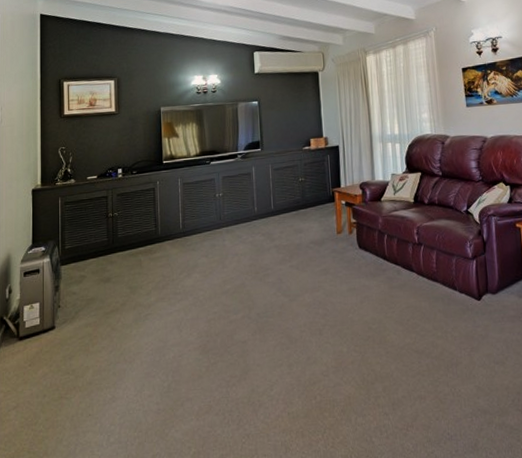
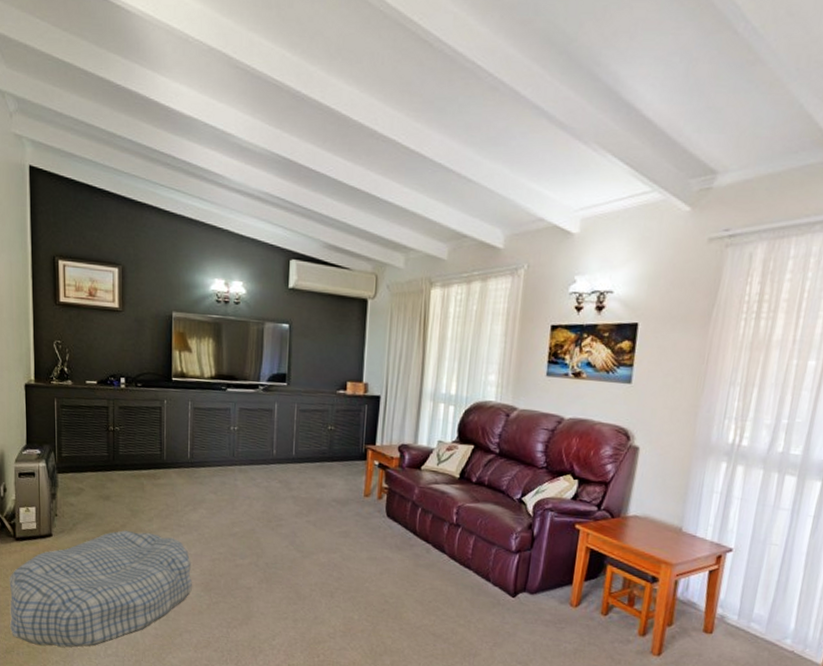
dog bed: none [10,306,192,449] -> present [9,530,193,647]

